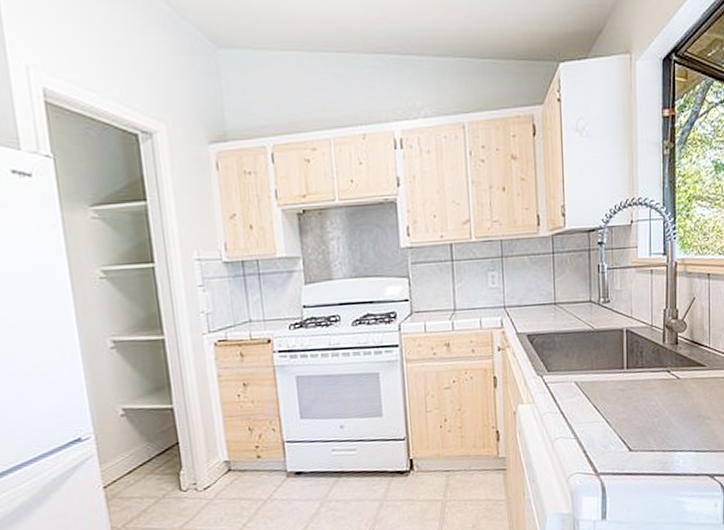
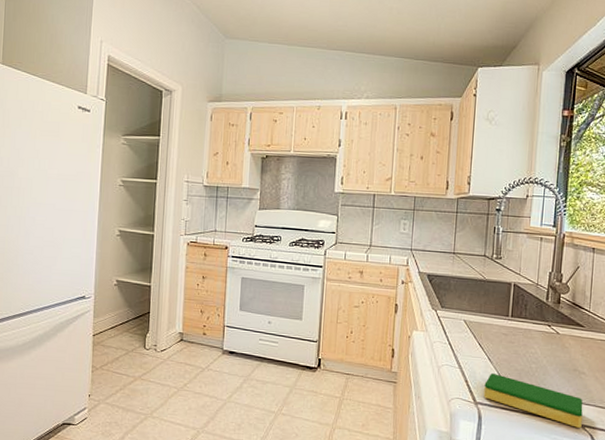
dish sponge: none [605,437,711,479] -> present [483,373,583,428]

